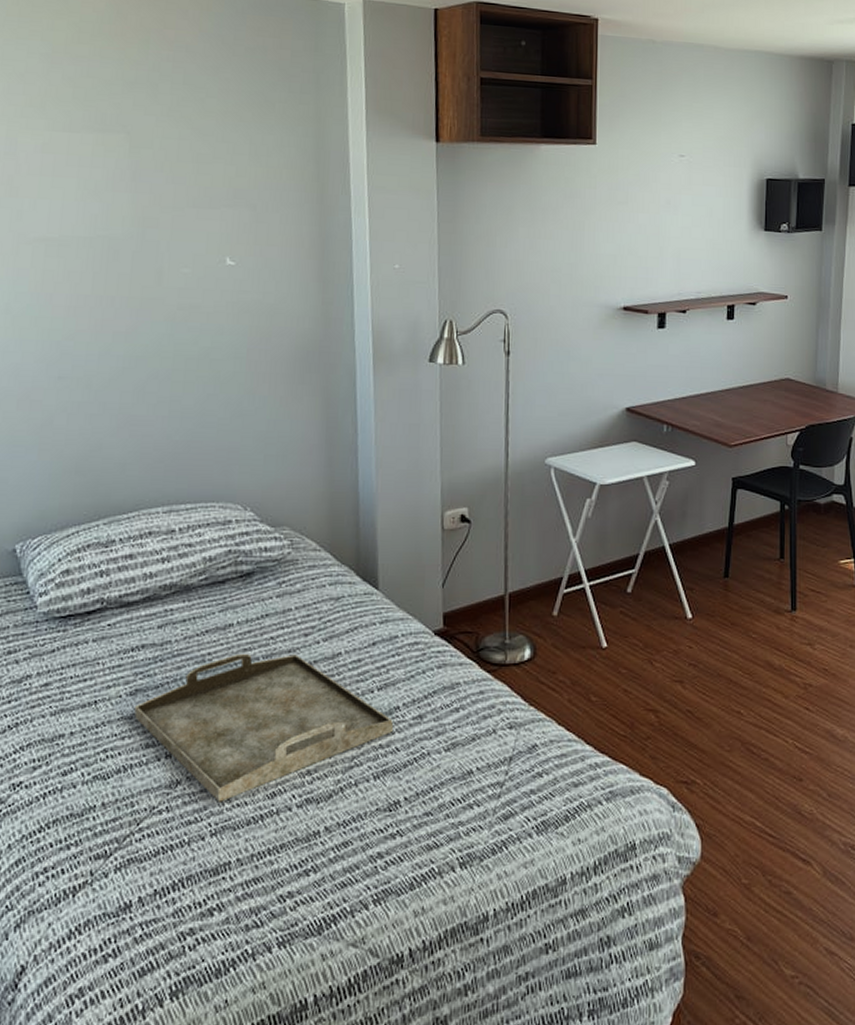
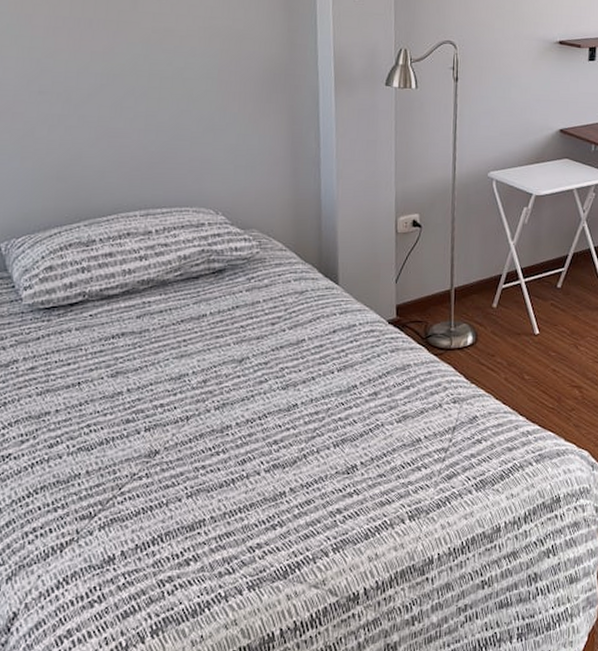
serving tray: present [134,653,393,802] -> none [115,340,351,469]

